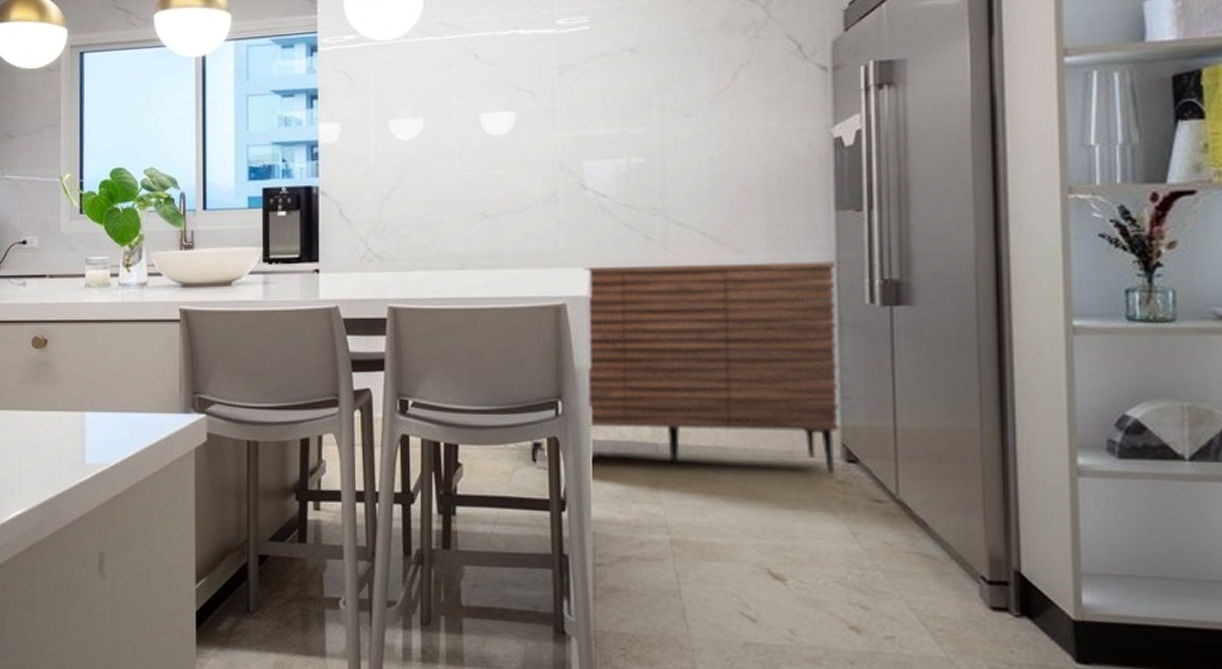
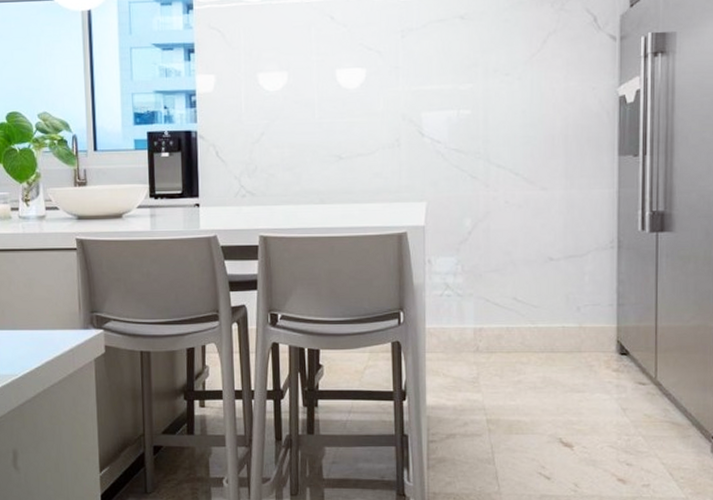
sideboard: present [531,261,840,473] -> none [378,197,617,364]

